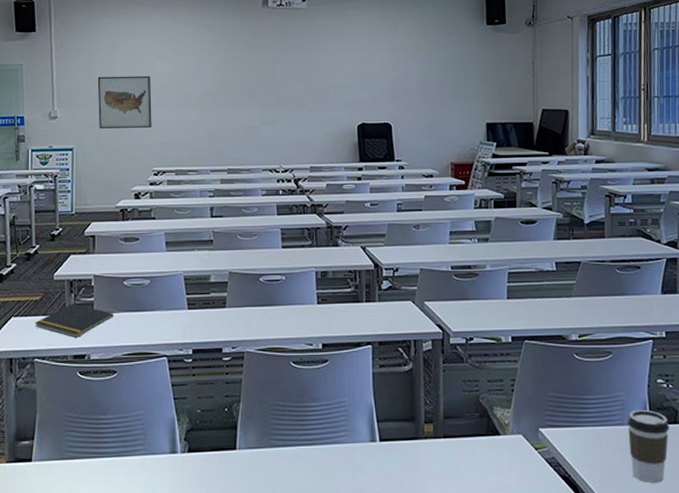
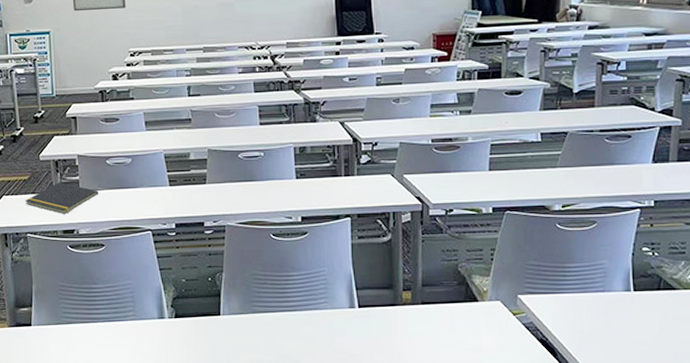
coffee cup: present [627,409,670,483] -> none [609,276,653,346]

